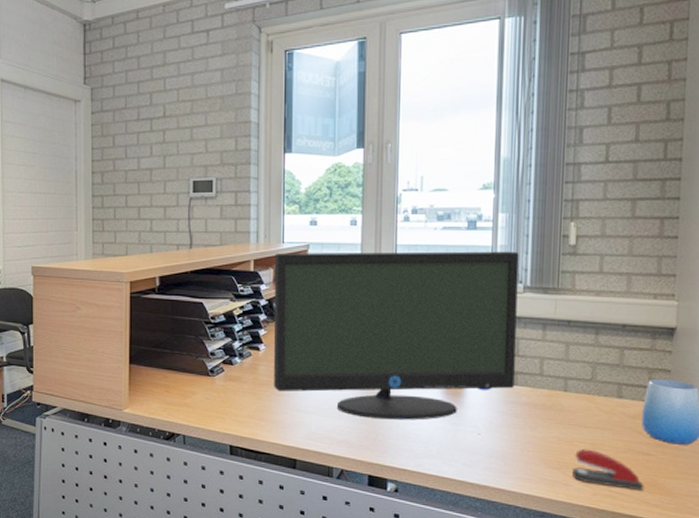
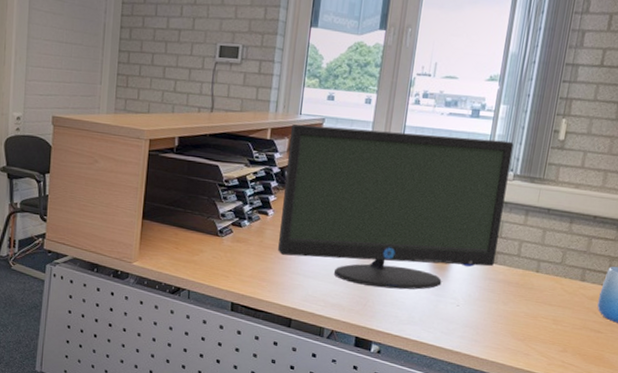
stapler: present [573,449,644,491] -> none [533,324,592,363]

